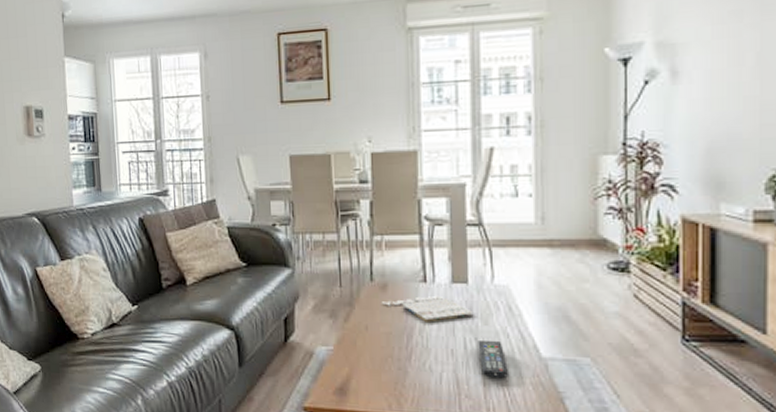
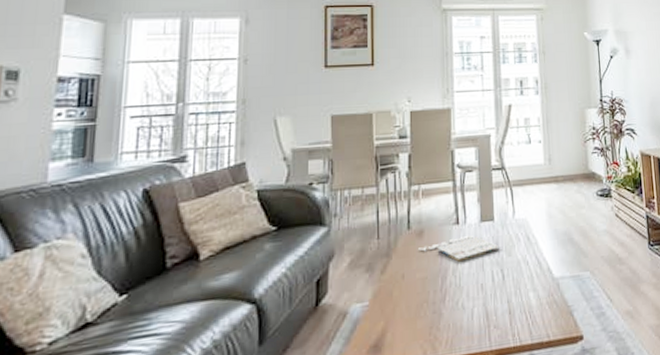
remote control: present [478,341,508,377] -> none [503,269,529,304]

